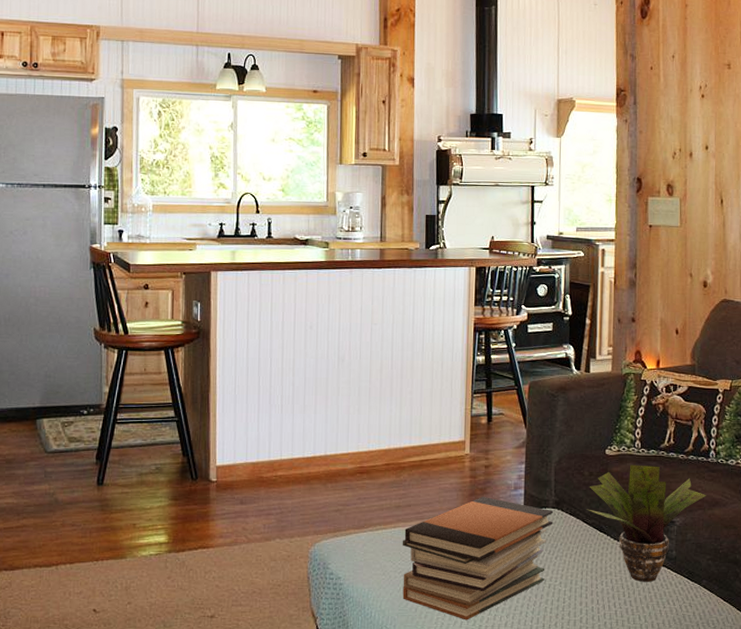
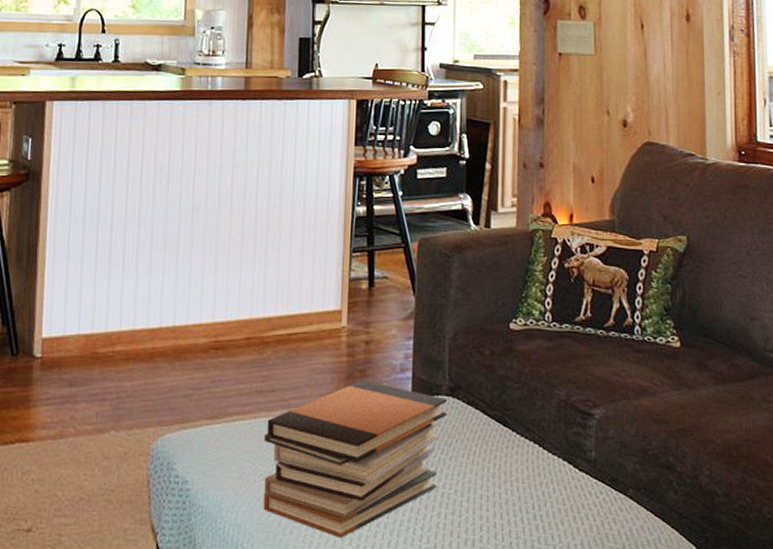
potted plant: present [587,464,706,582] -> none [488,342,631,491]

